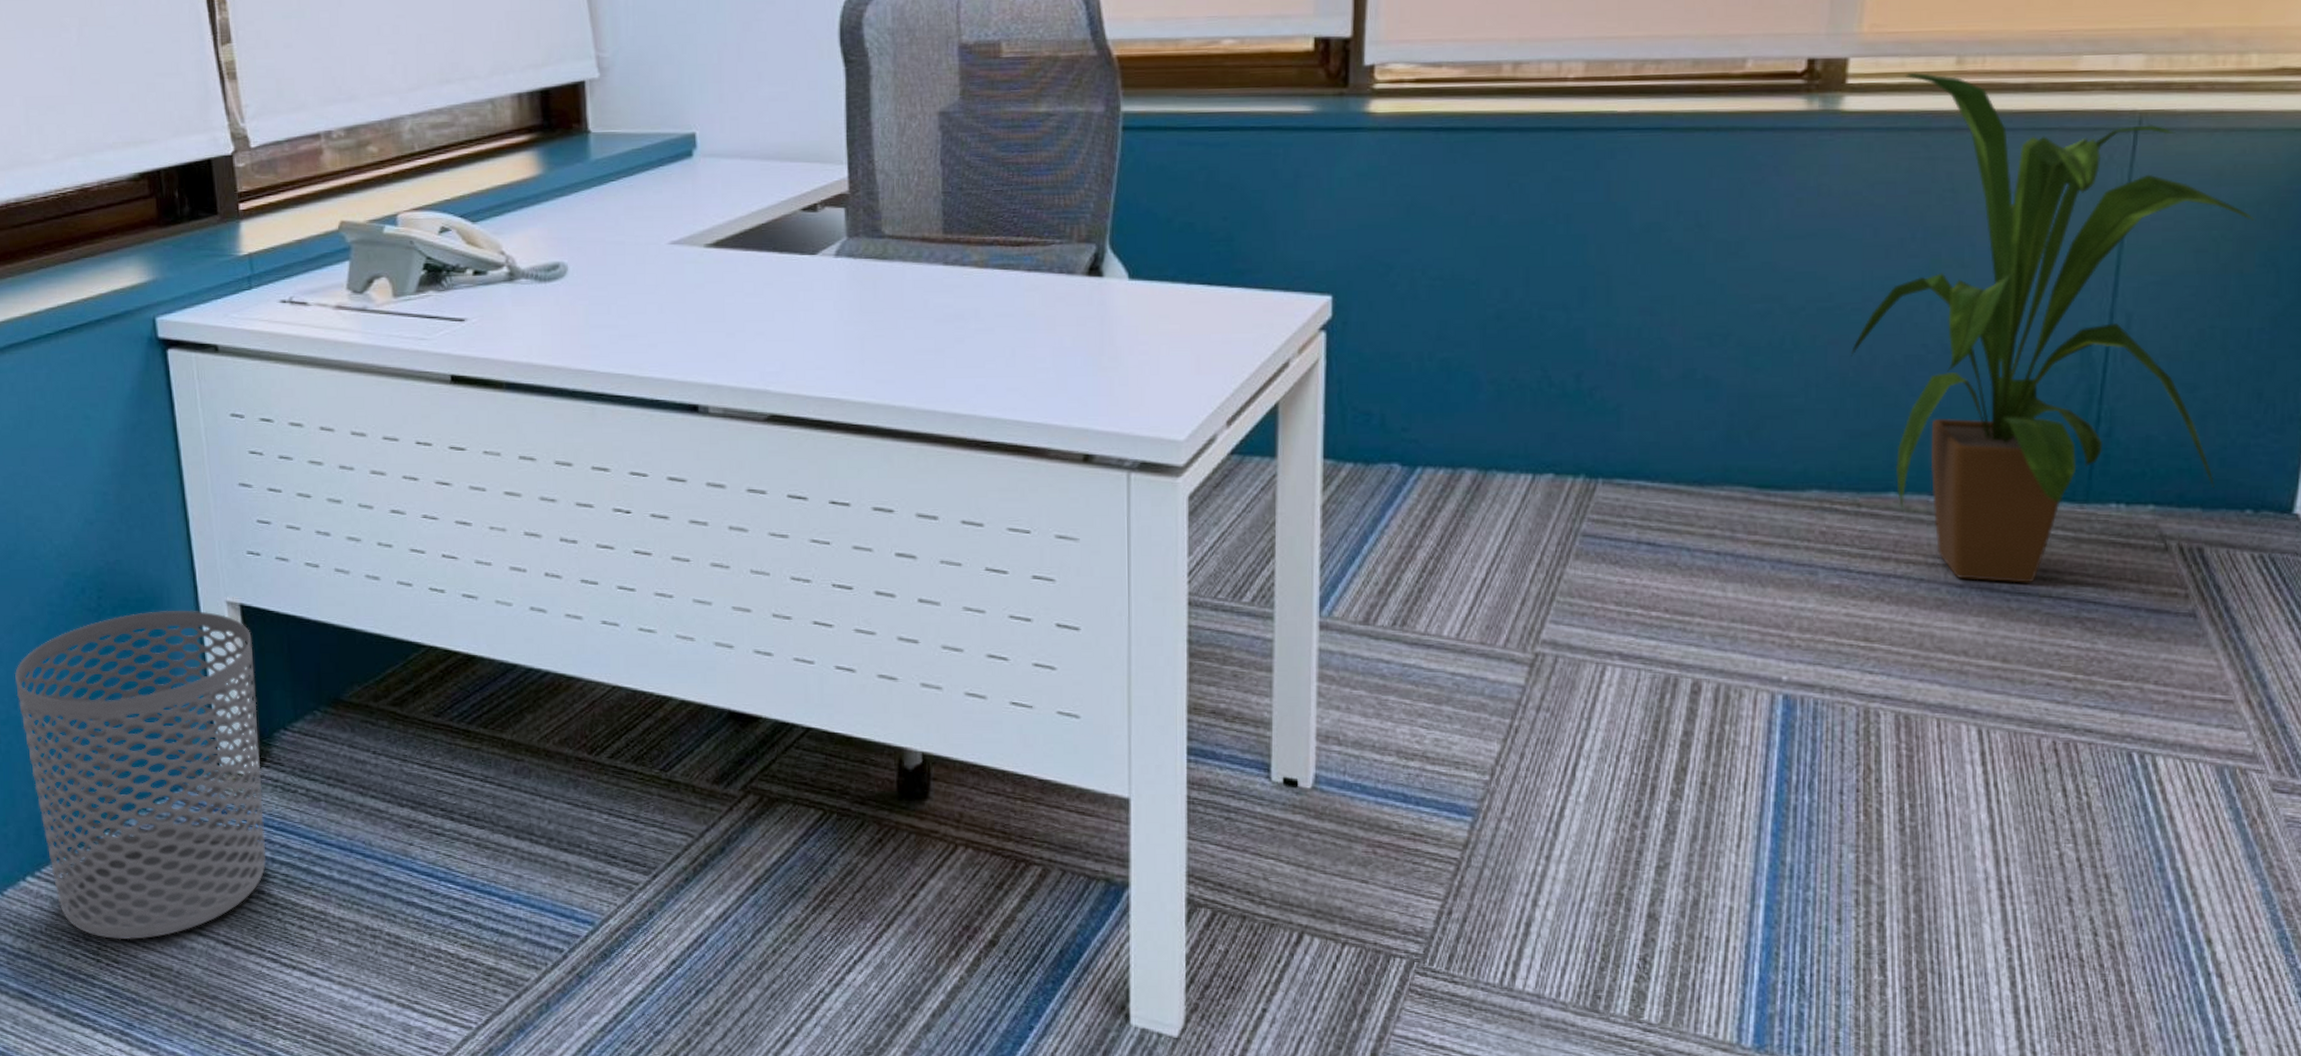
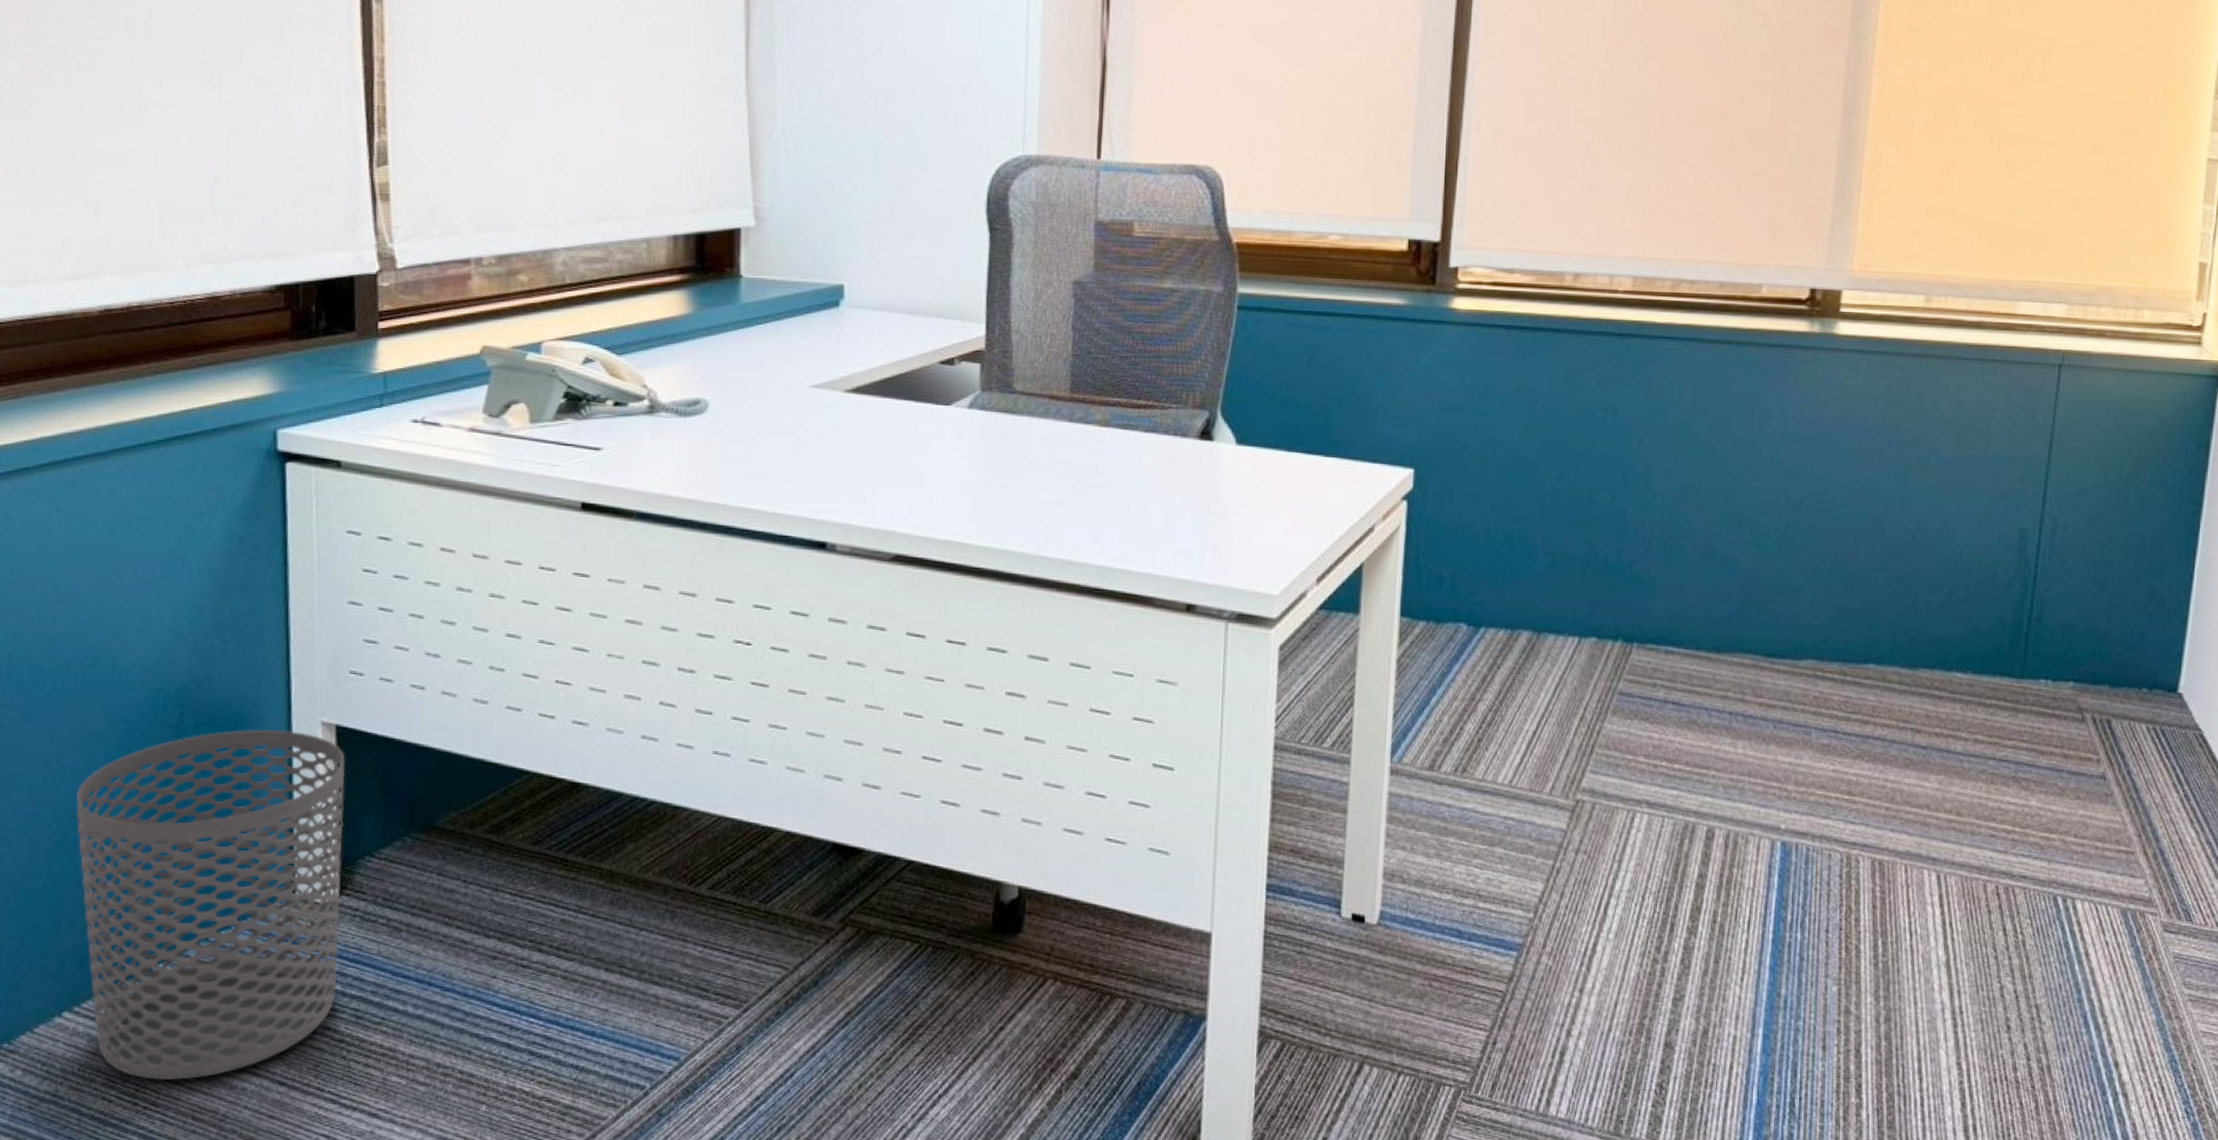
house plant: present [1851,72,2256,583] -> none [1841,306,2149,747]

